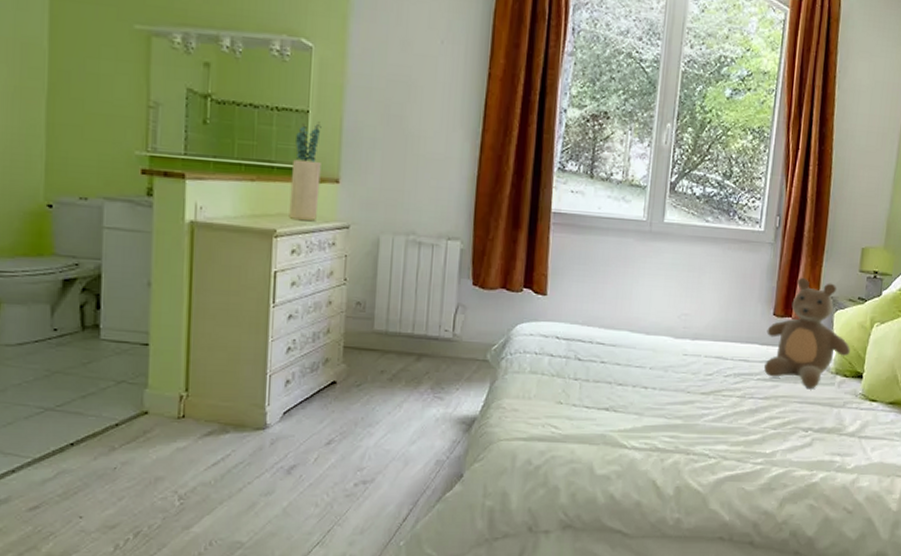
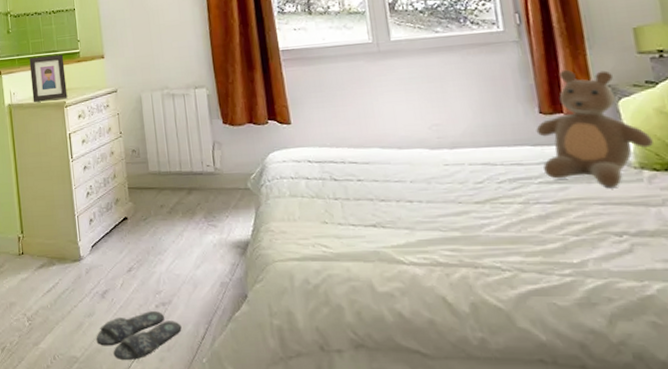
picture frame: none [228,163,283,227] -> present [29,54,68,102]
slippers: none [271,490,382,544] -> present [96,311,182,360]
vase: present [289,121,322,222] -> none [69,15,92,92]

